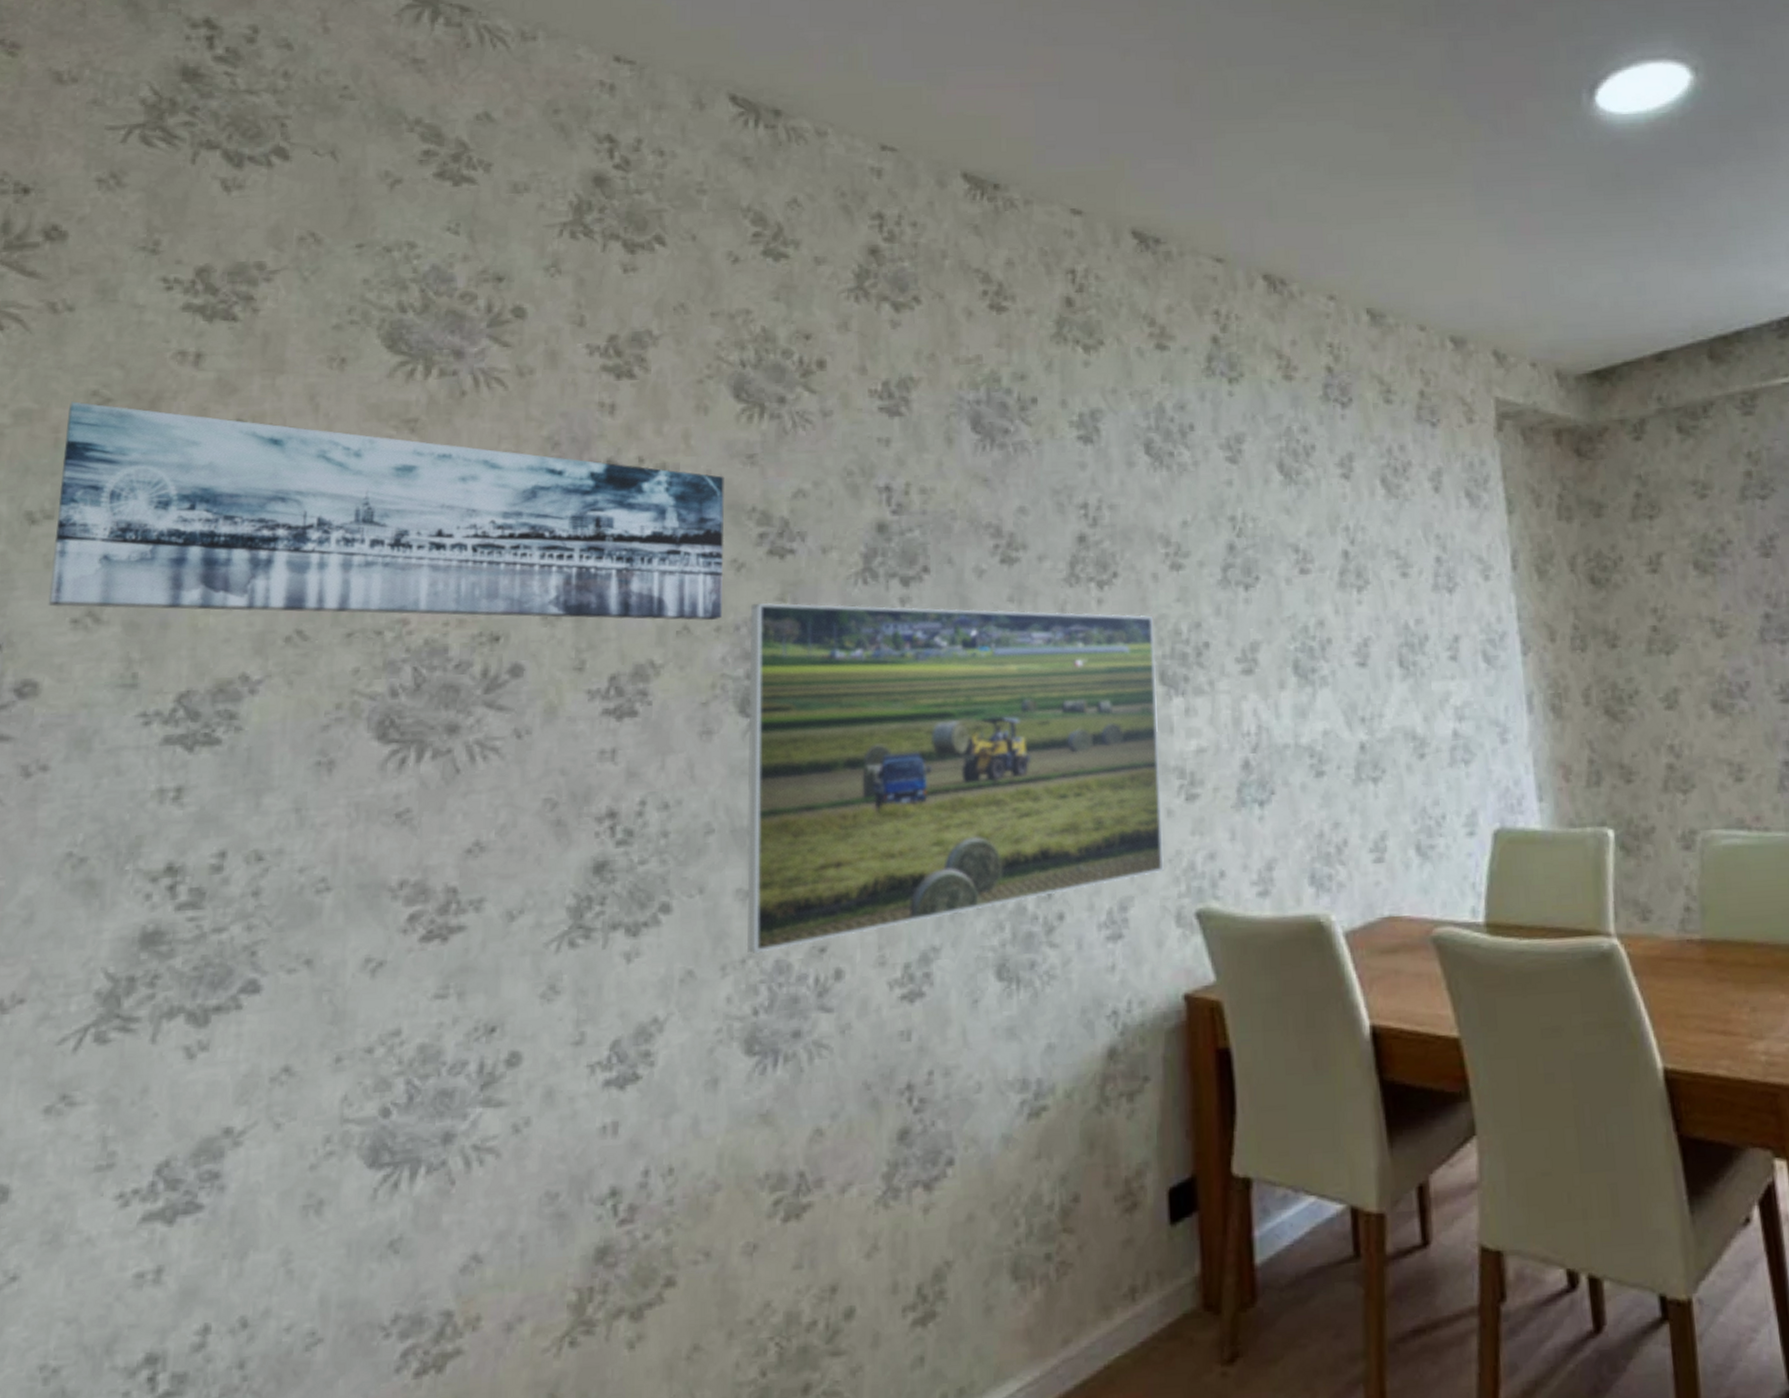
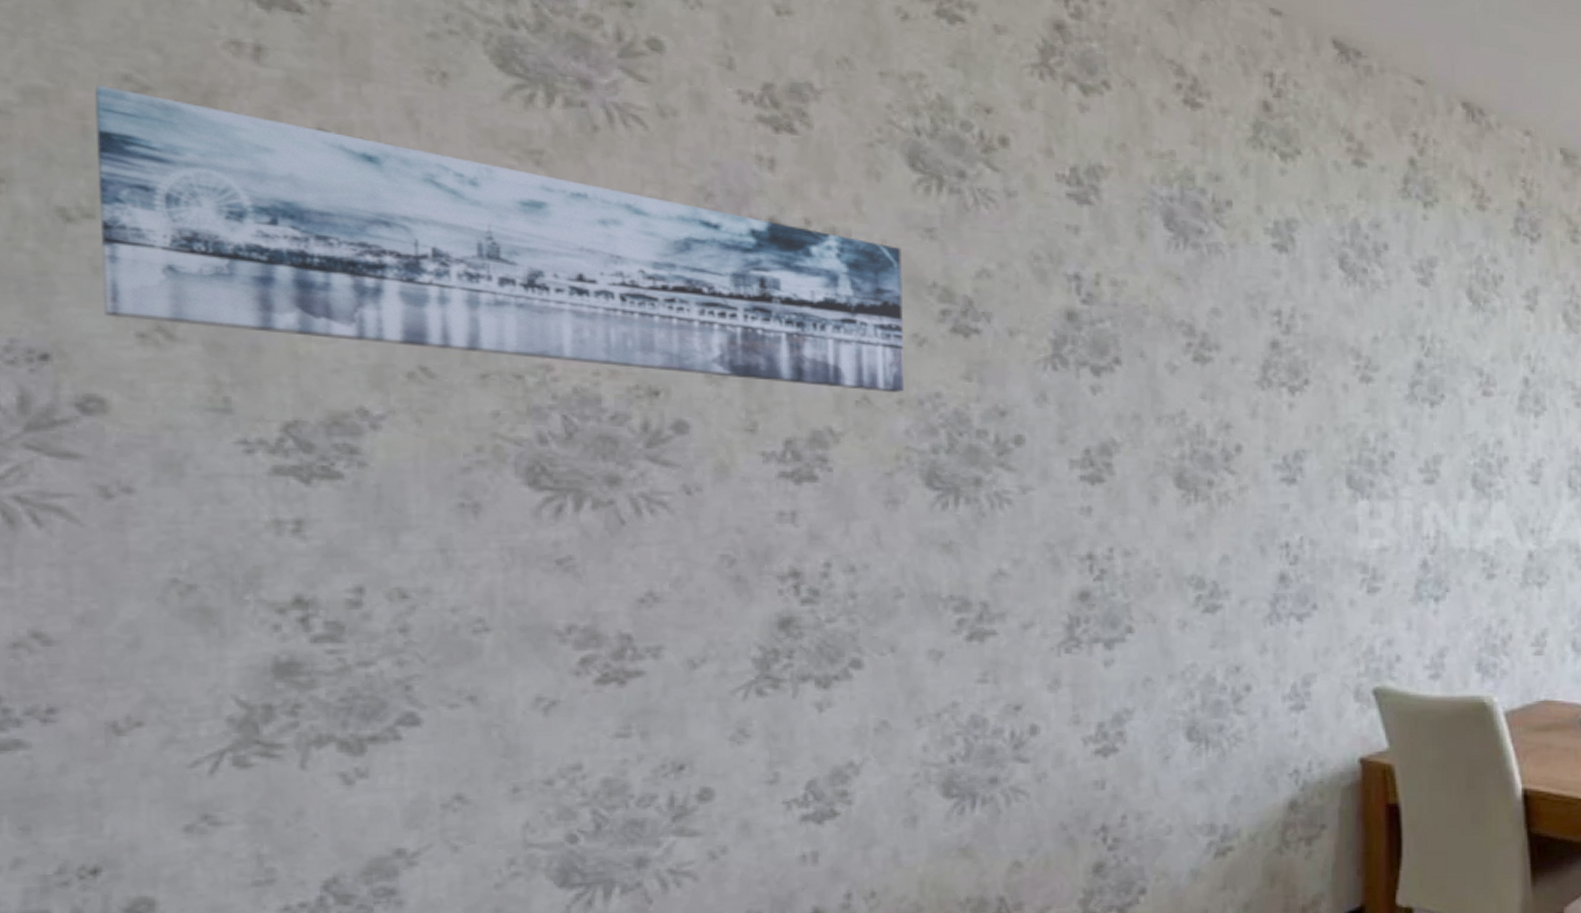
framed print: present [746,602,1164,954] -> none [935,379,1345,709]

